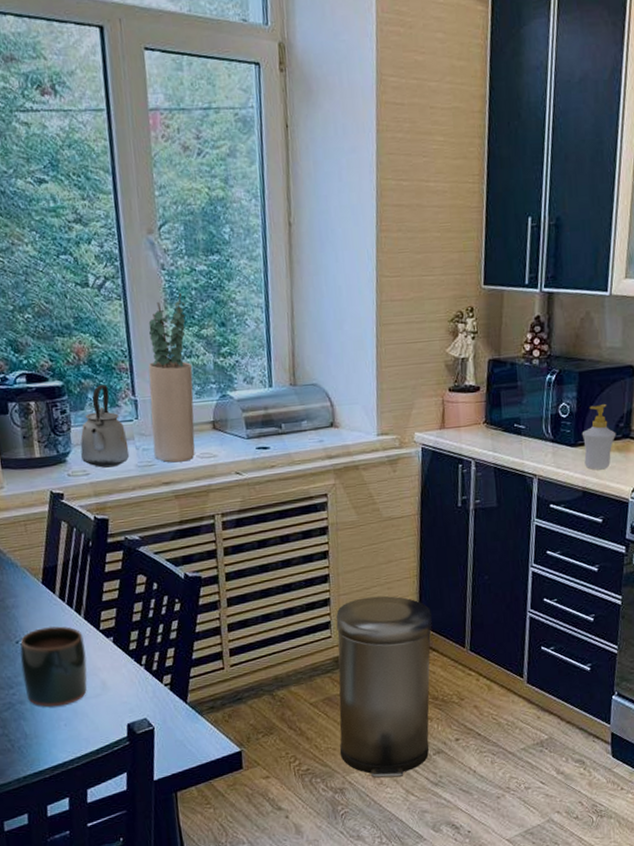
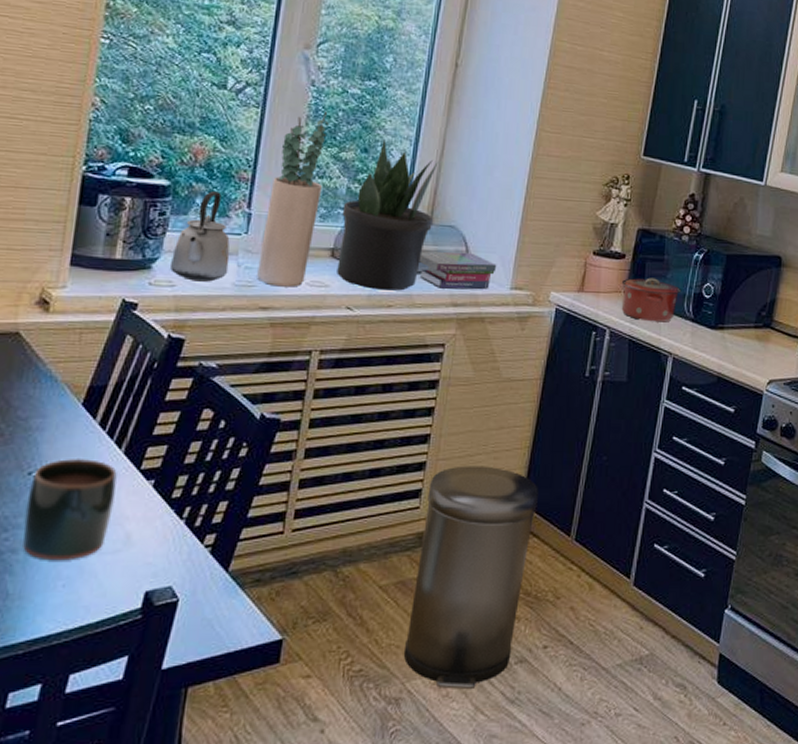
planter: none [214,311,296,454] -> present [337,140,439,292]
books: none [290,406,362,444] -> present [419,251,497,289]
casserole: none [479,405,539,448] -> present [621,277,682,322]
soap bottle: present [581,403,616,471] -> none [723,289,758,357]

